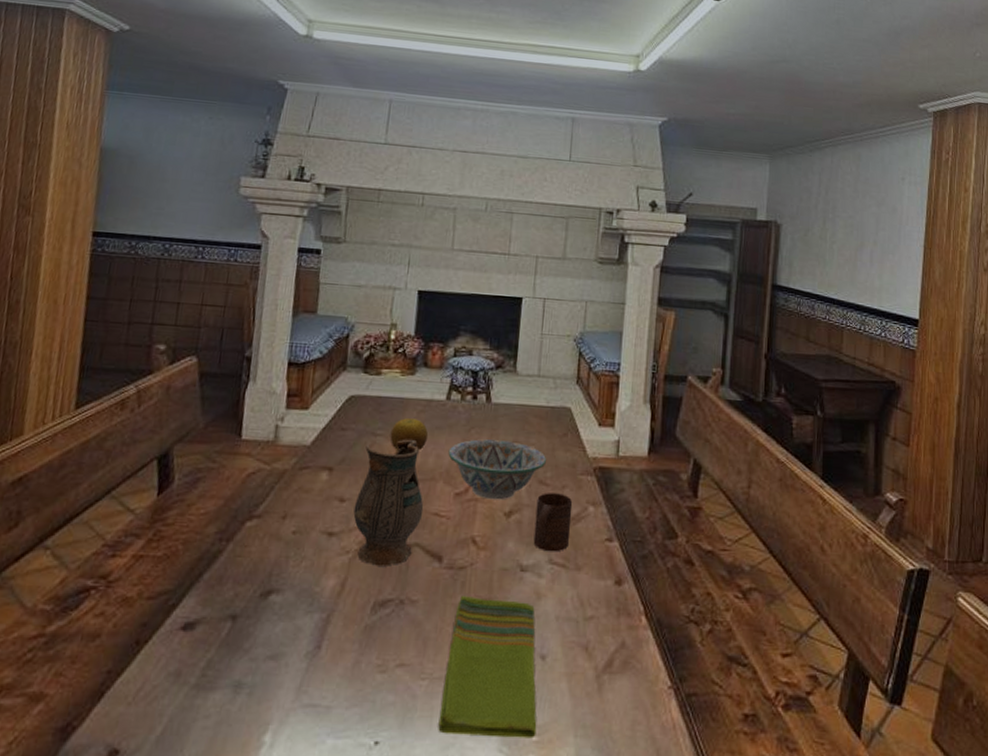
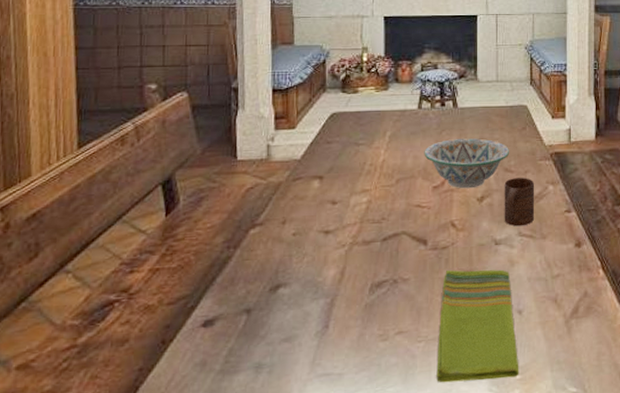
ceramic pitcher: present [353,439,424,567] -> none [345,145,407,254]
fruit: present [389,418,429,451] -> none [371,127,405,157]

